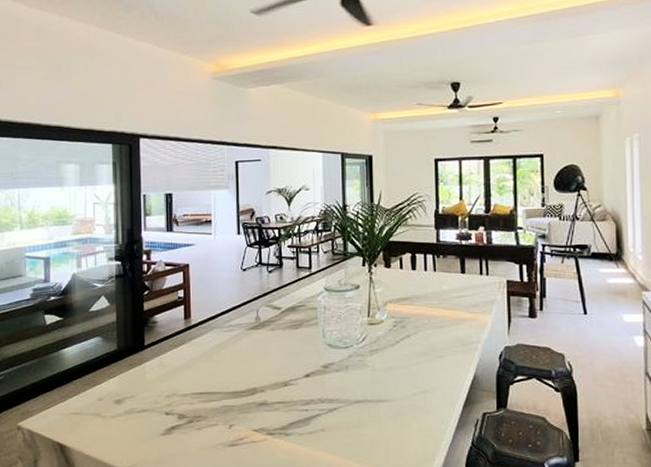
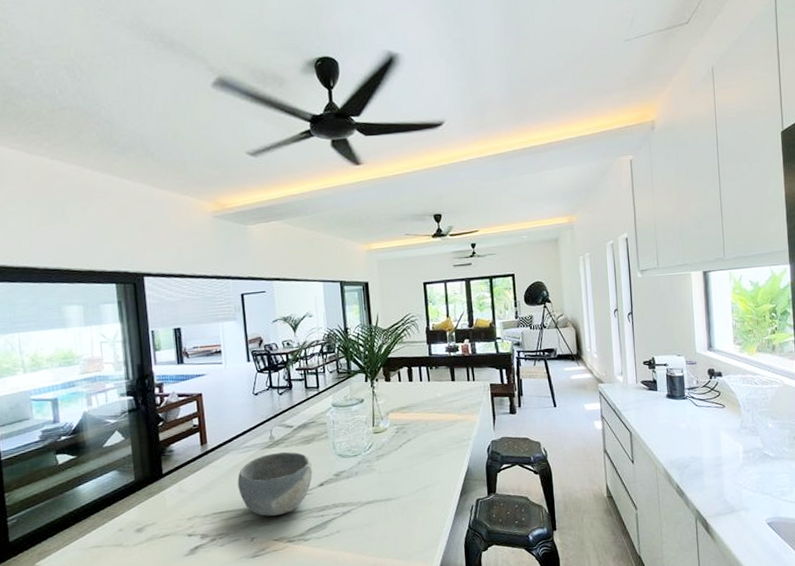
bowl: none [219,335,299,405] -> present [237,451,313,517]

